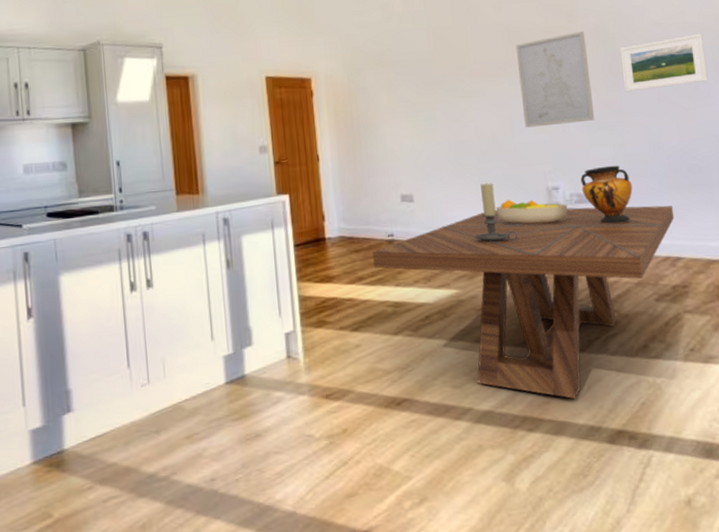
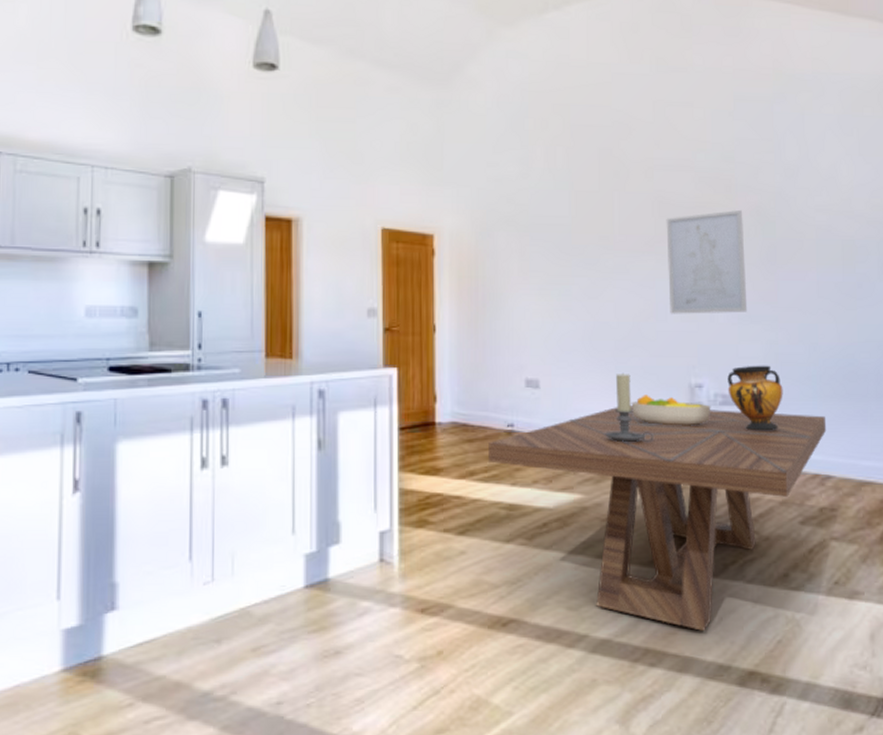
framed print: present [620,34,708,92] -> none [780,225,872,283]

